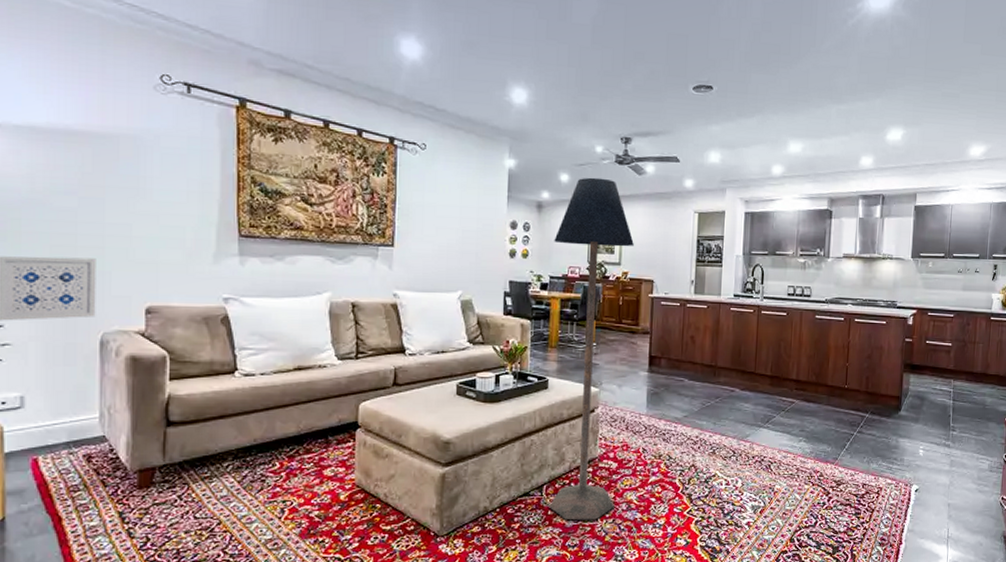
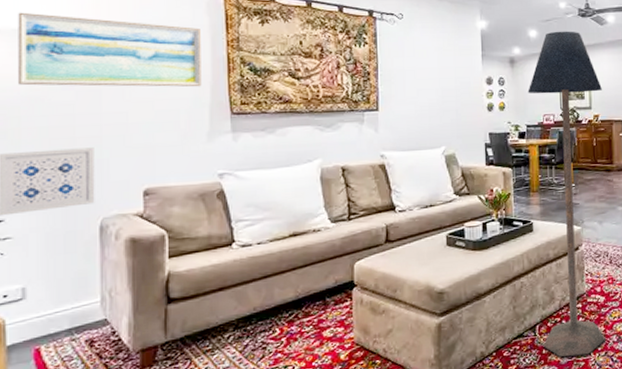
wall art: none [18,107,210,205] -> present [17,12,202,87]

